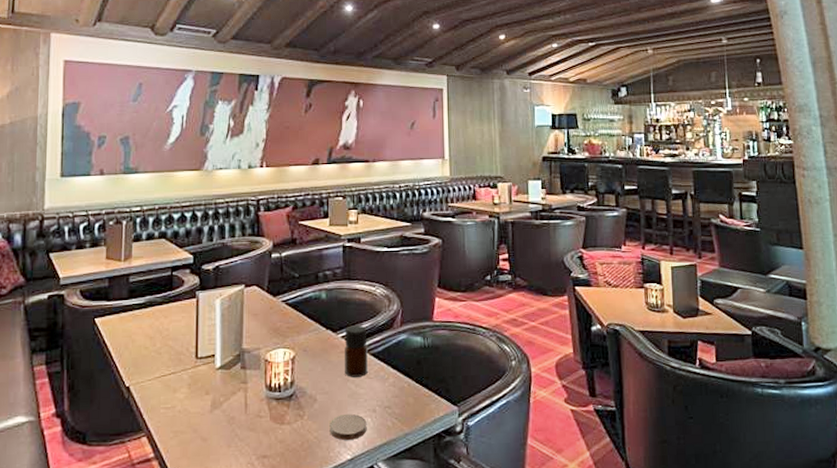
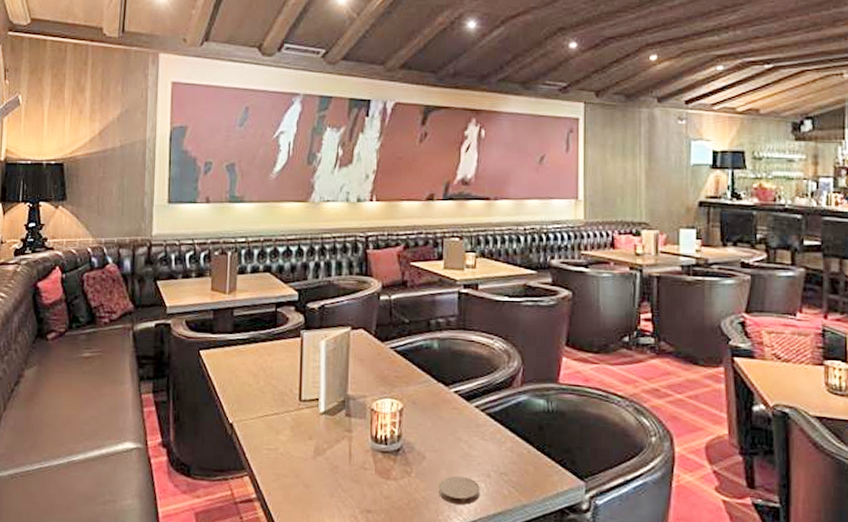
bottle: present [345,325,368,377] -> none [457,380,483,438]

